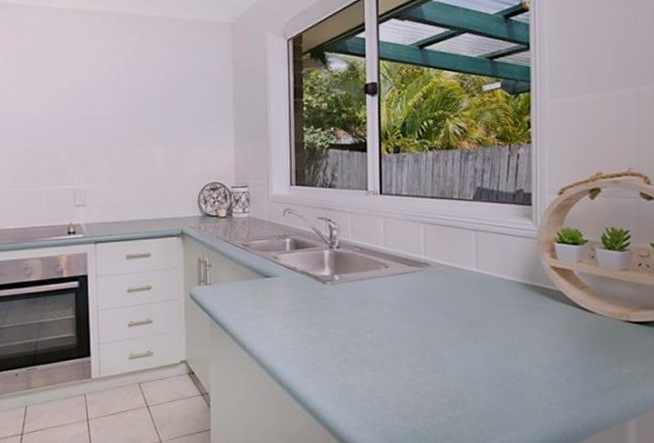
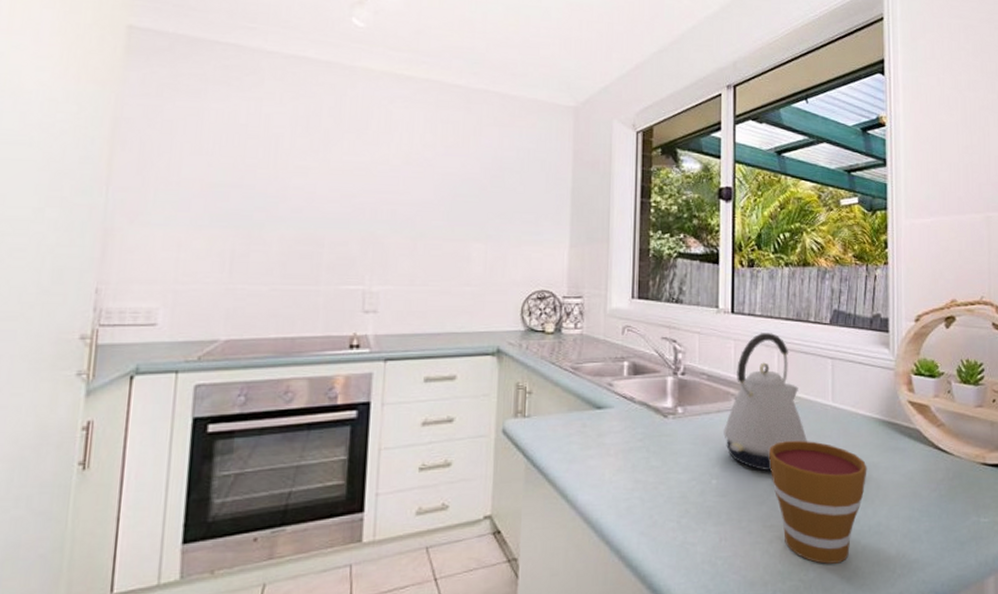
kettle: none [376,210,453,328] -> present [723,333,807,472]
cup: none [417,301,510,404] -> present [768,440,867,564]

